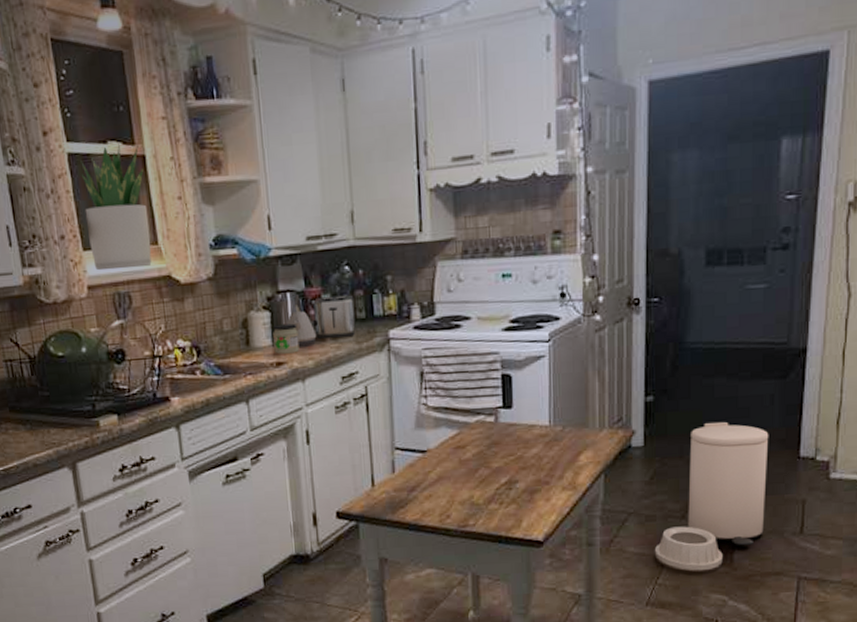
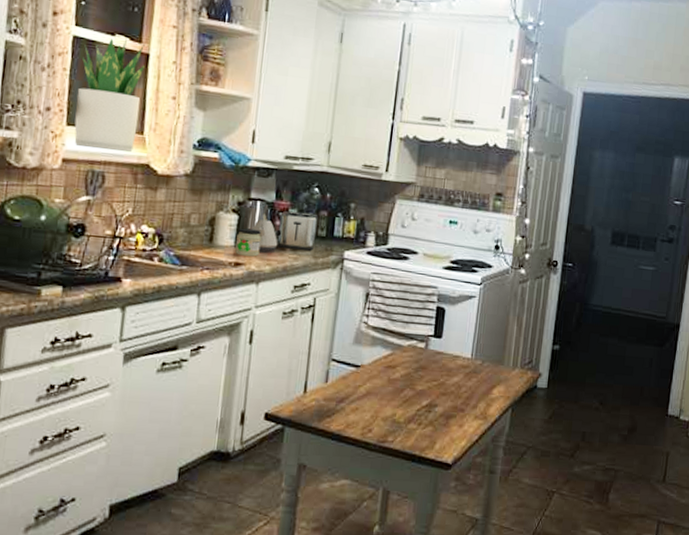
pet bowl: present [654,526,723,574] -> none [544,464,601,510]
pedal bin: present [688,421,769,546] -> none [575,375,646,488]

